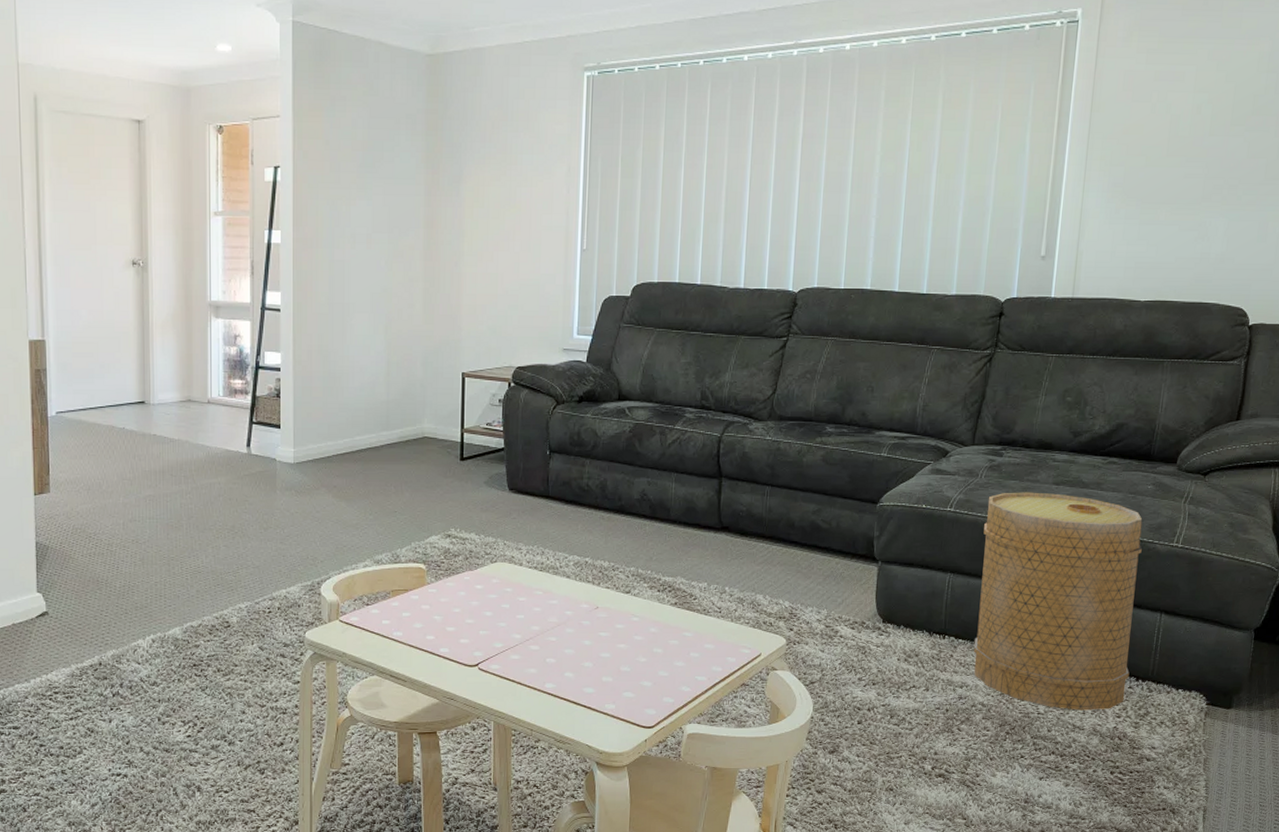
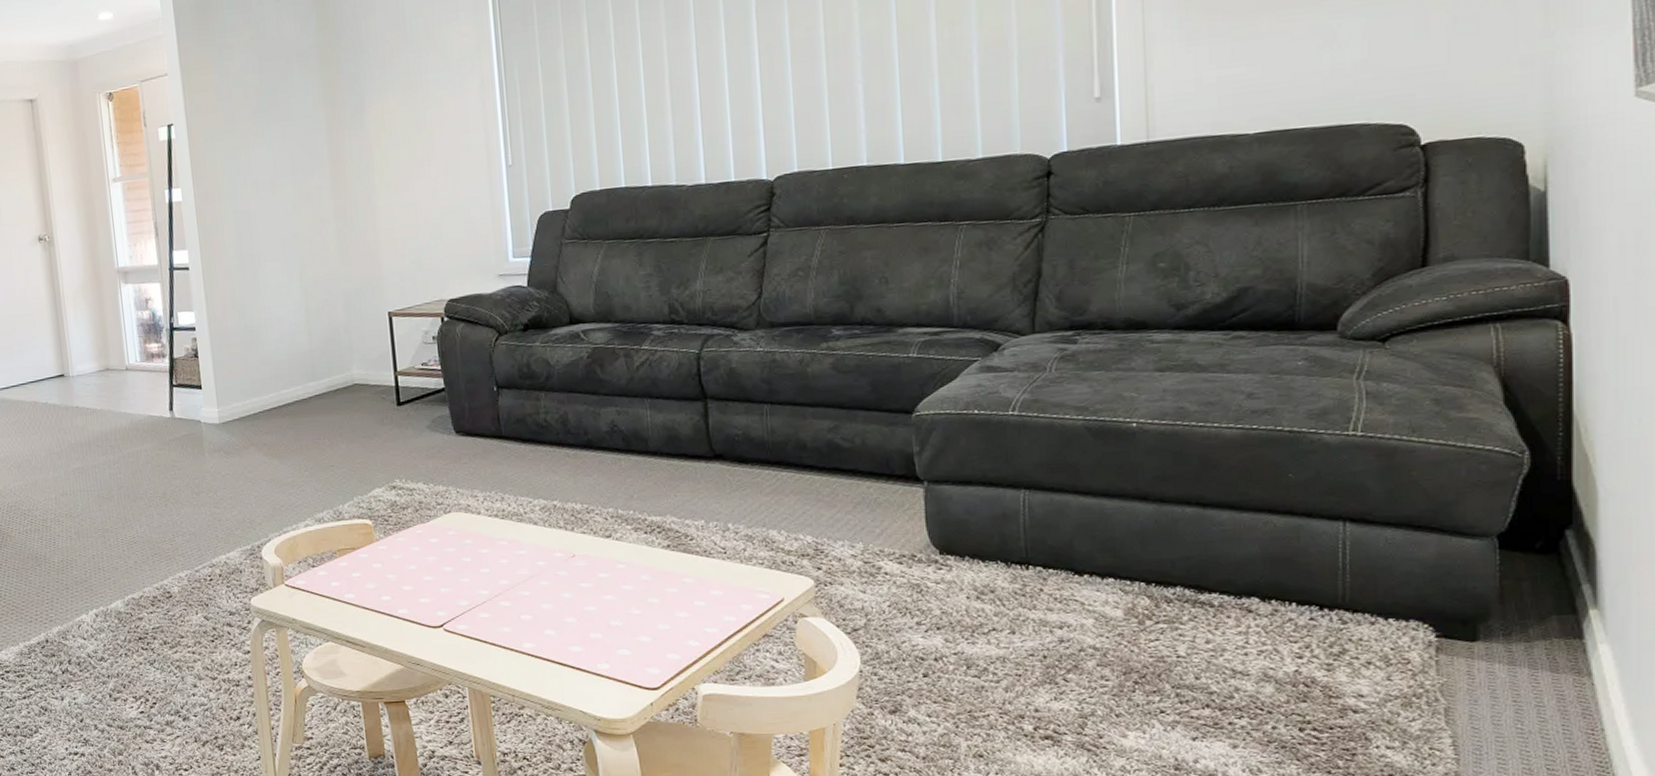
basket: present [973,492,1143,711] -> none [1064,382,1308,651]

